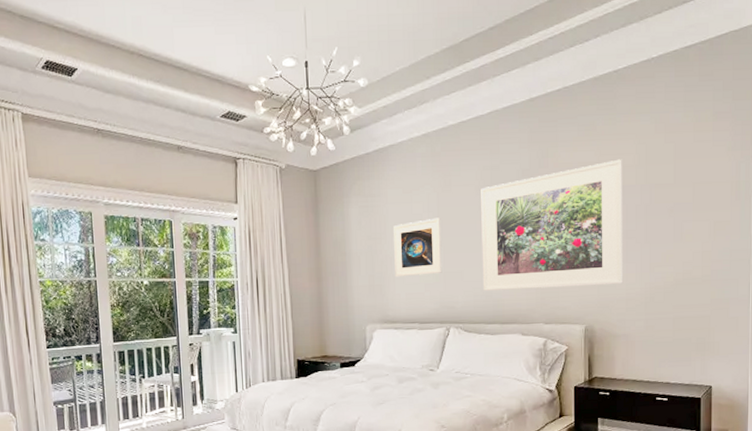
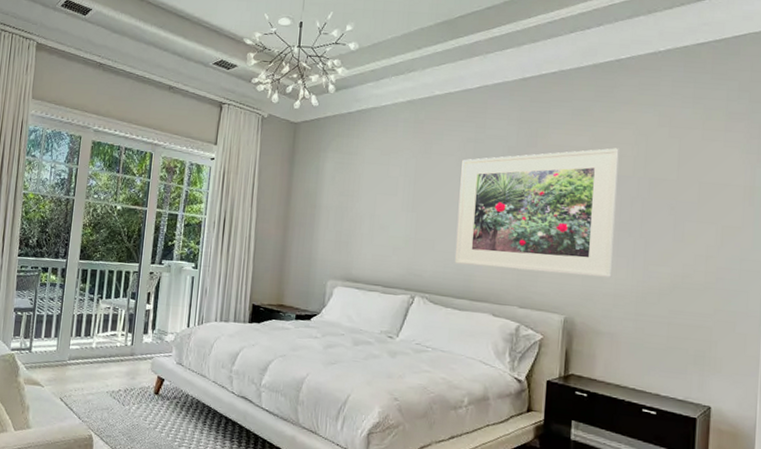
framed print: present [394,217,442,277] -> none [363,183,418,239]

